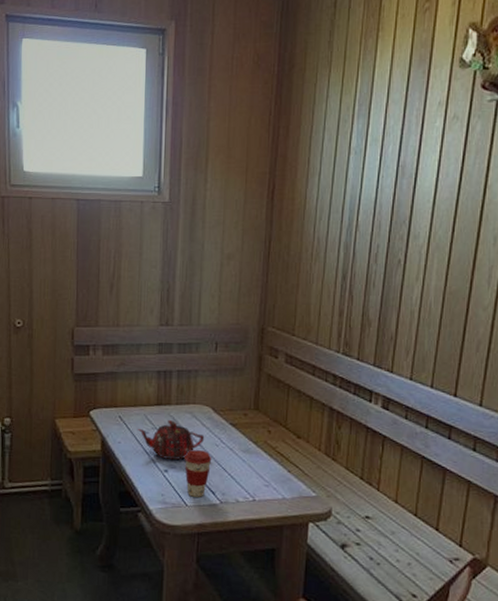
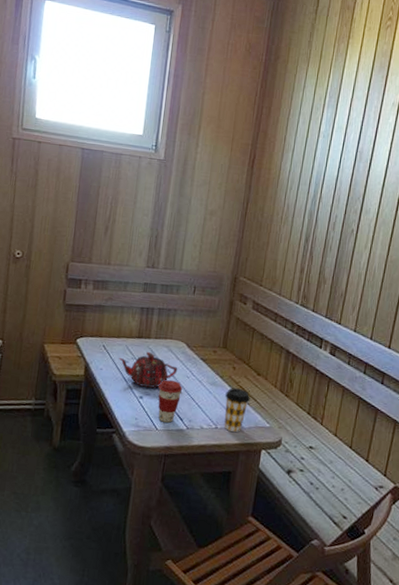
coffee cup: none [261,454,291,505] -> present [224,388,251,433]

